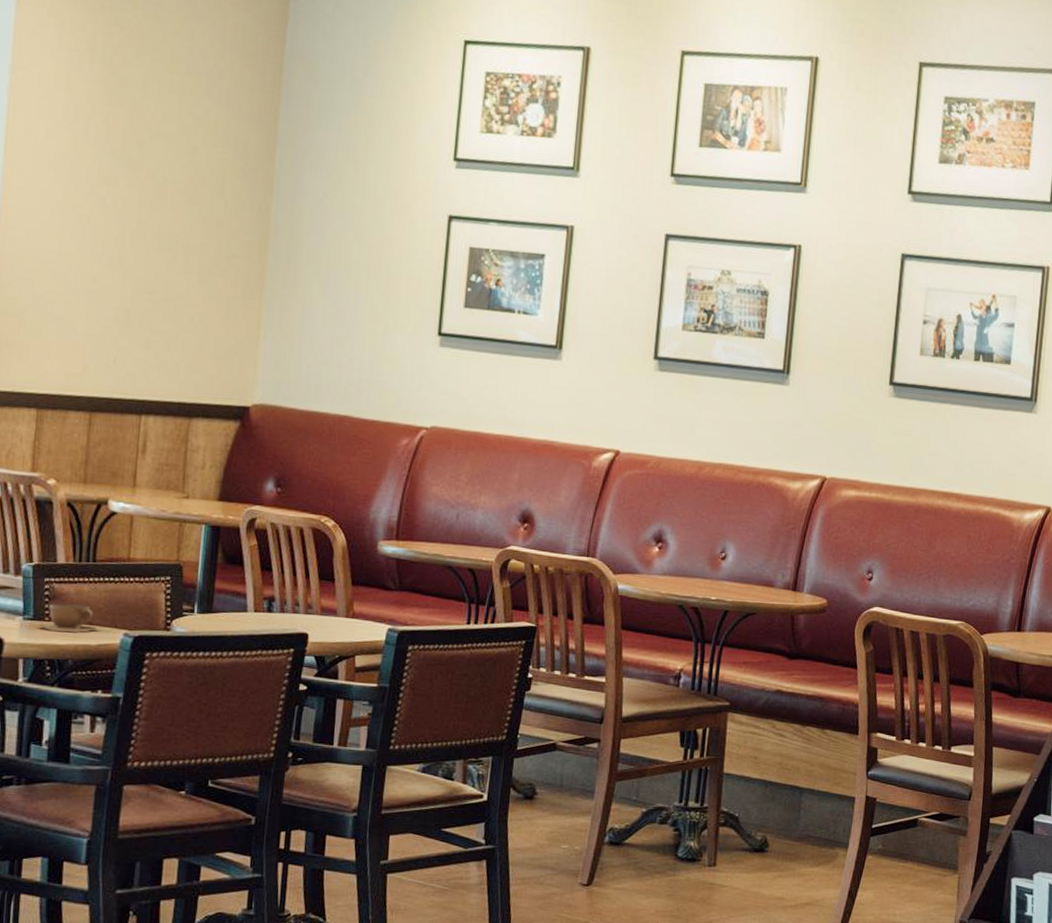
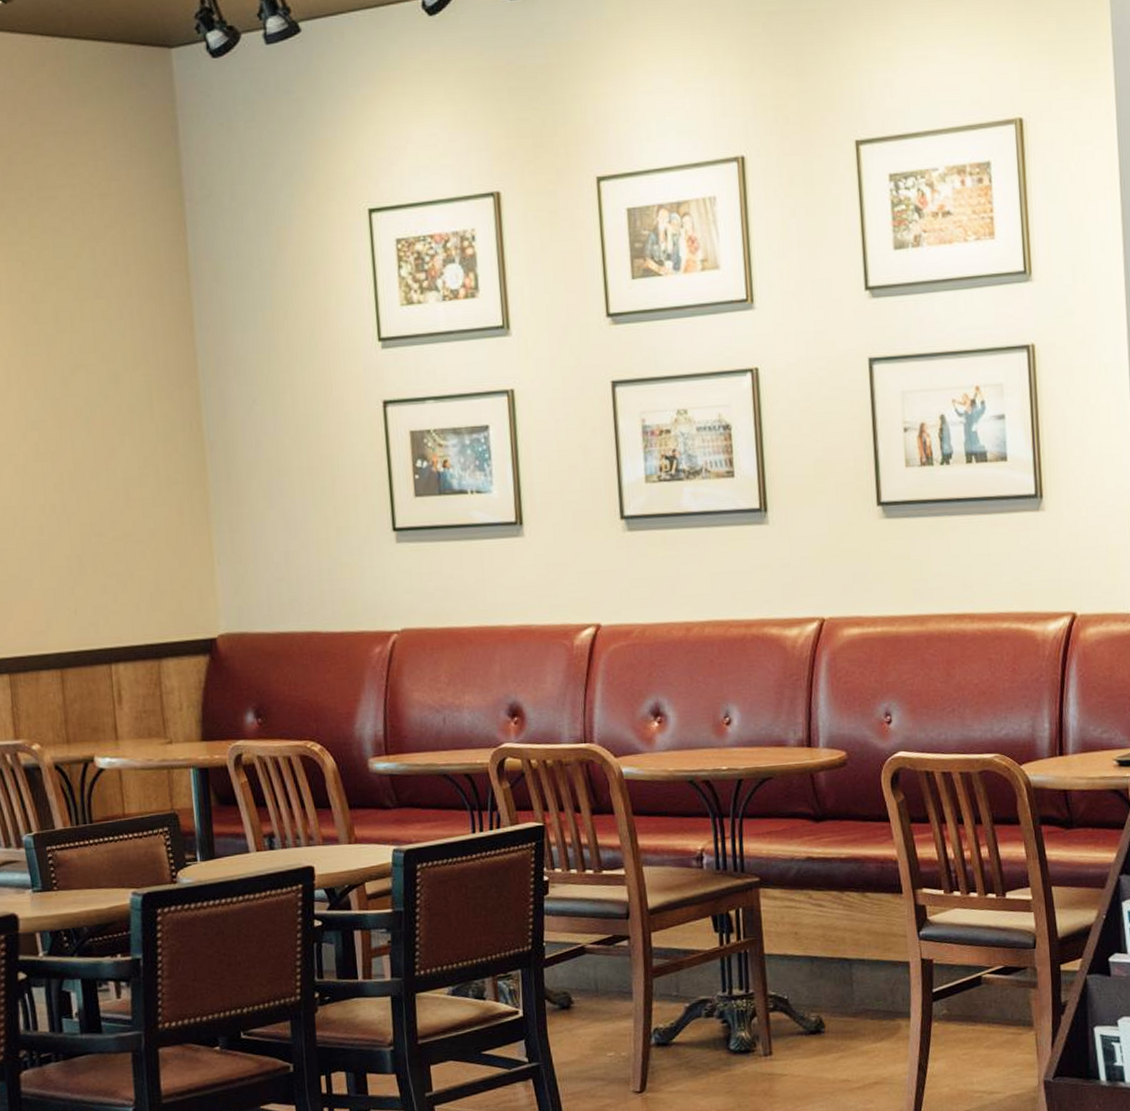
teacup: present [38,603,97,632] -> none [48,869,105,900]

